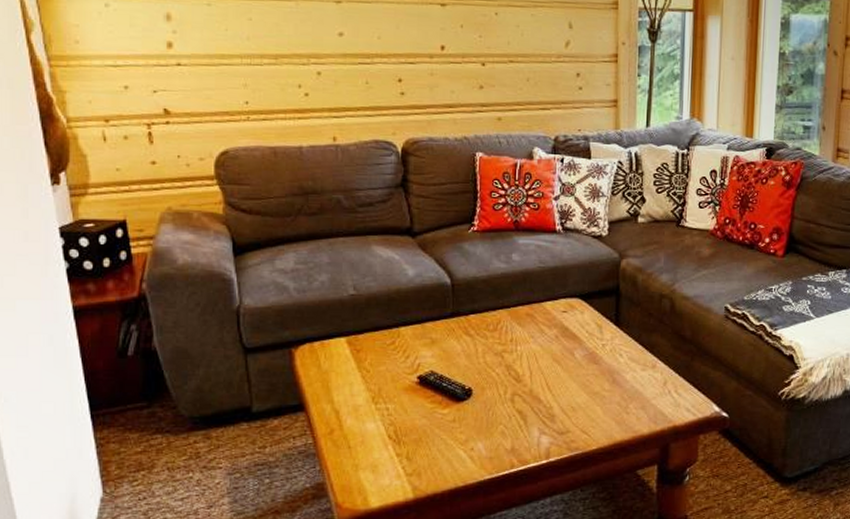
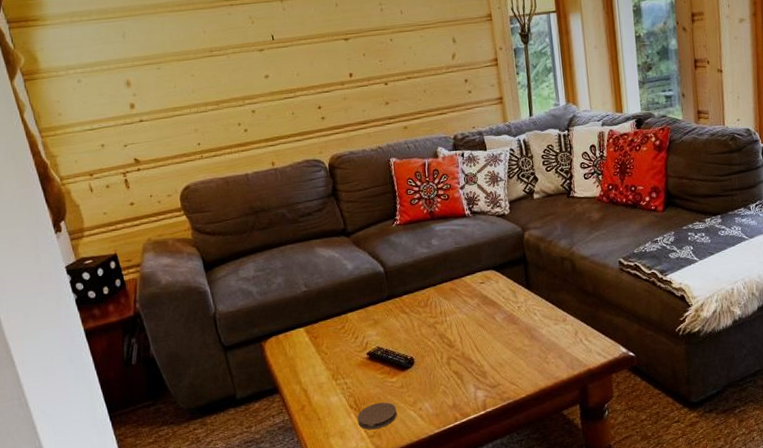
coaster: none [395,436,444,467] -> present [357,402,398,430]

